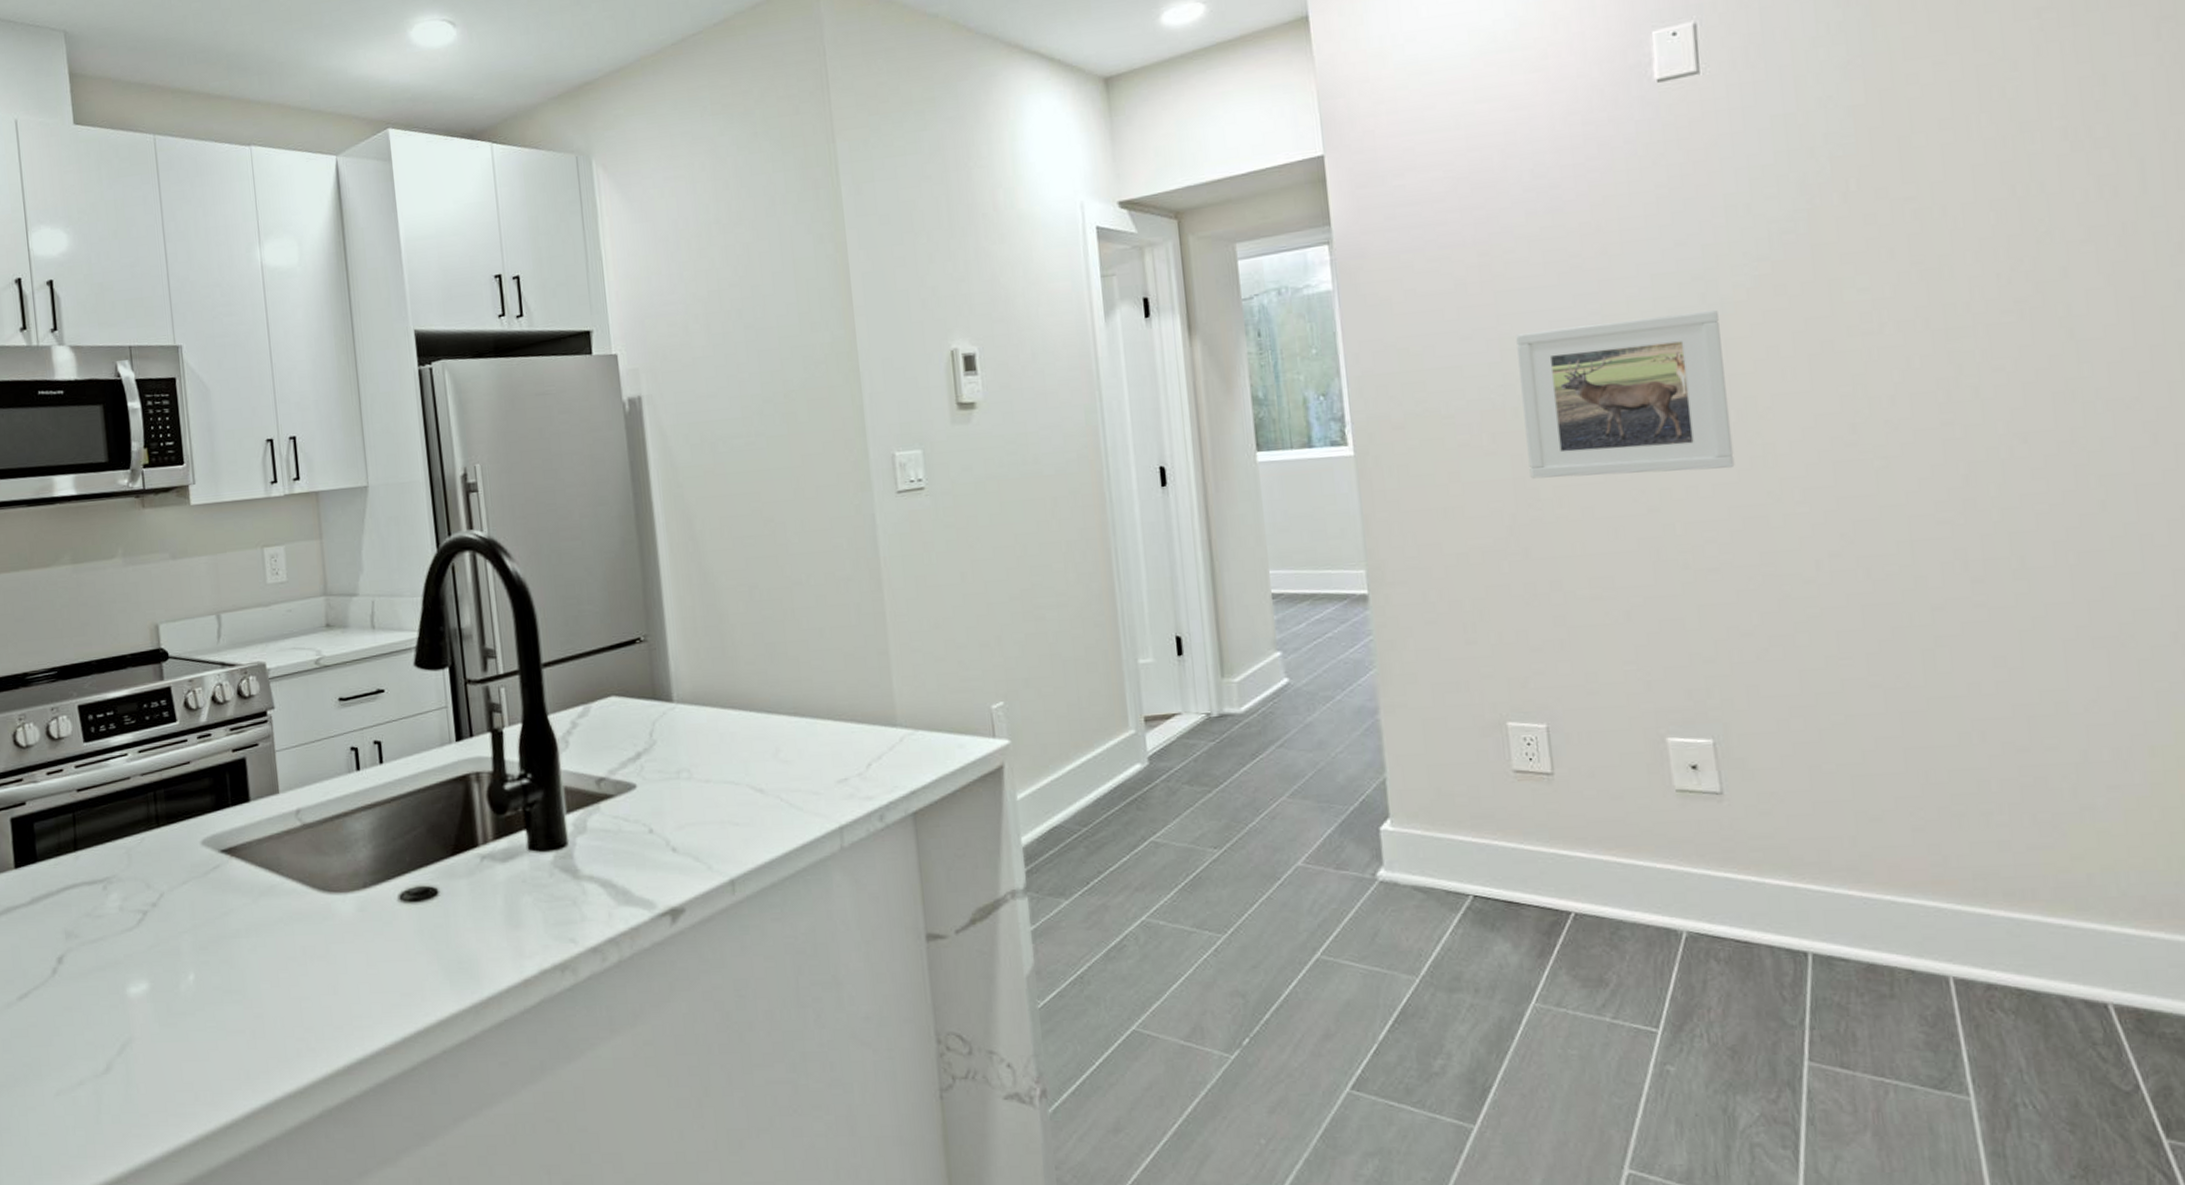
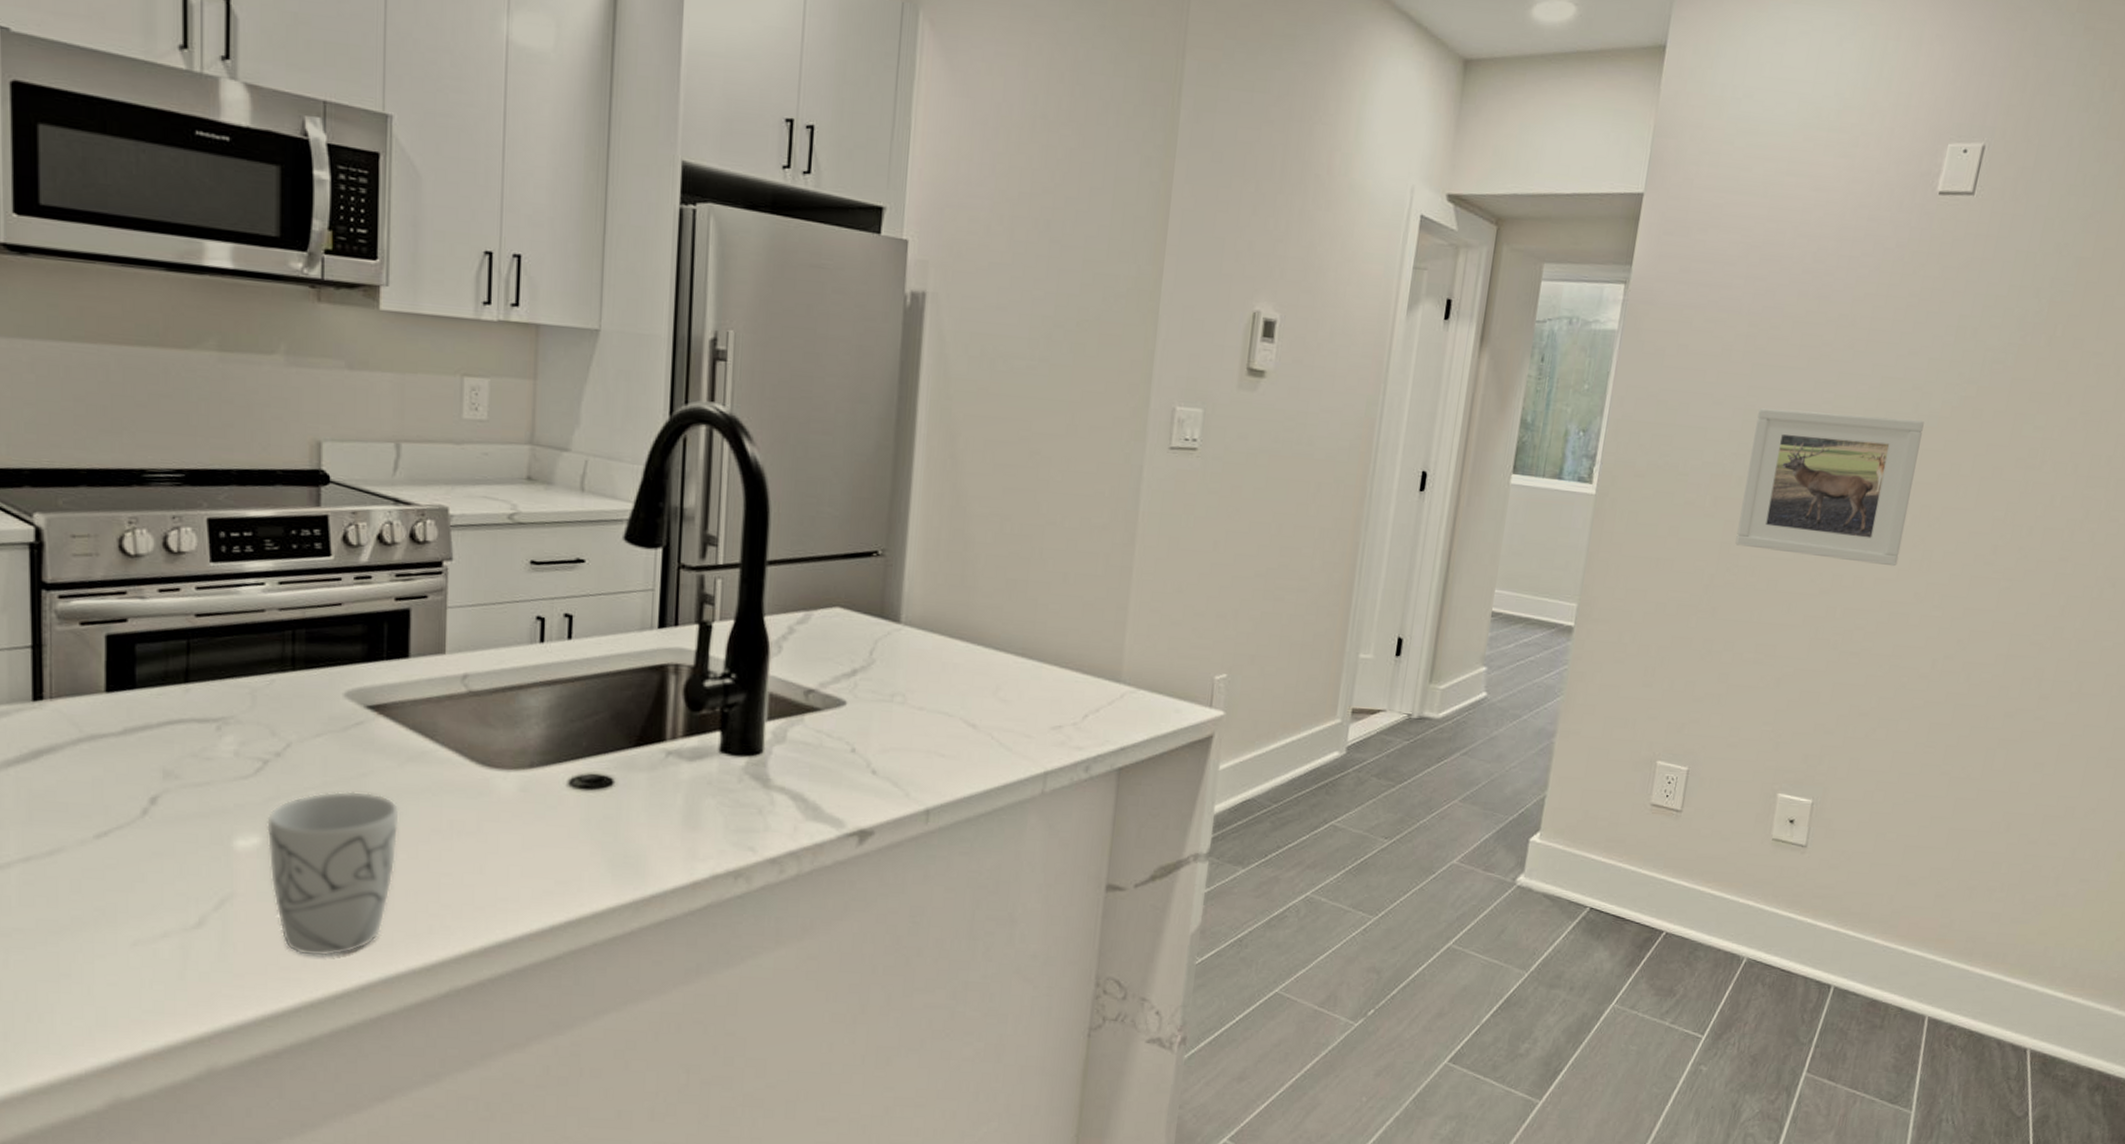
mug: none [151,930,262,1090] -> present [267,791,399,957]

